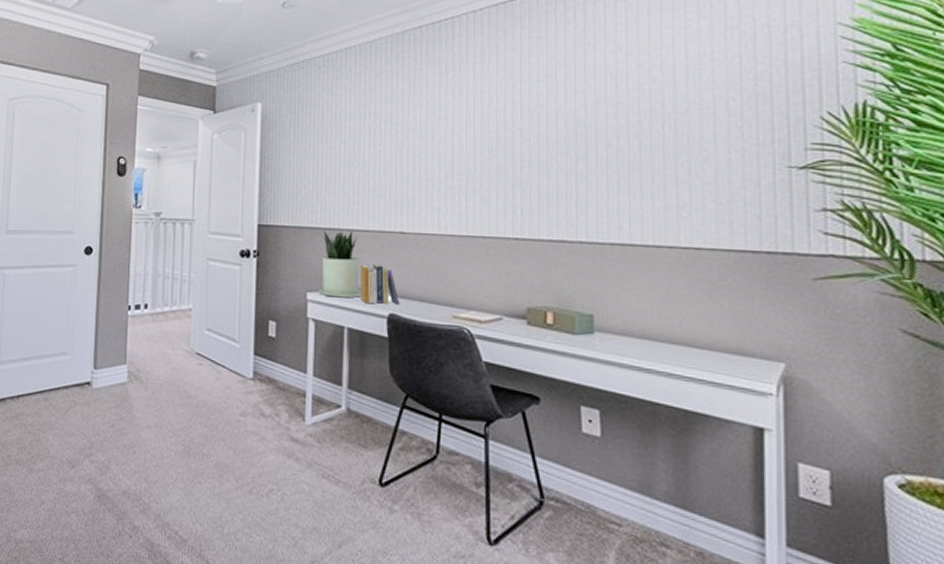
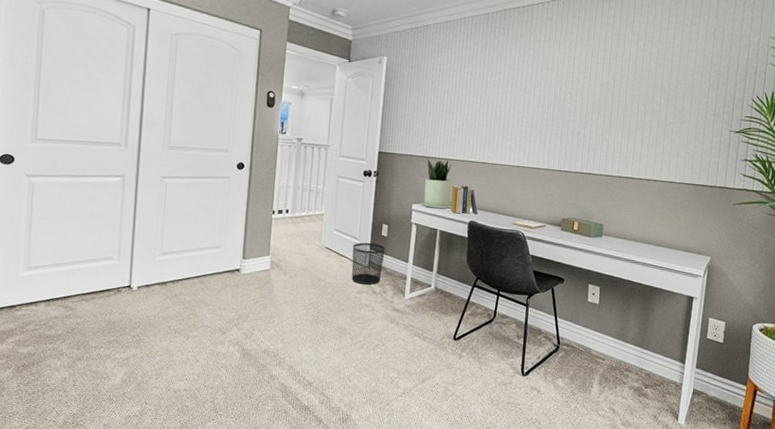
waste bin: none [230,345,275,404] -> present [351,242,386,285]

